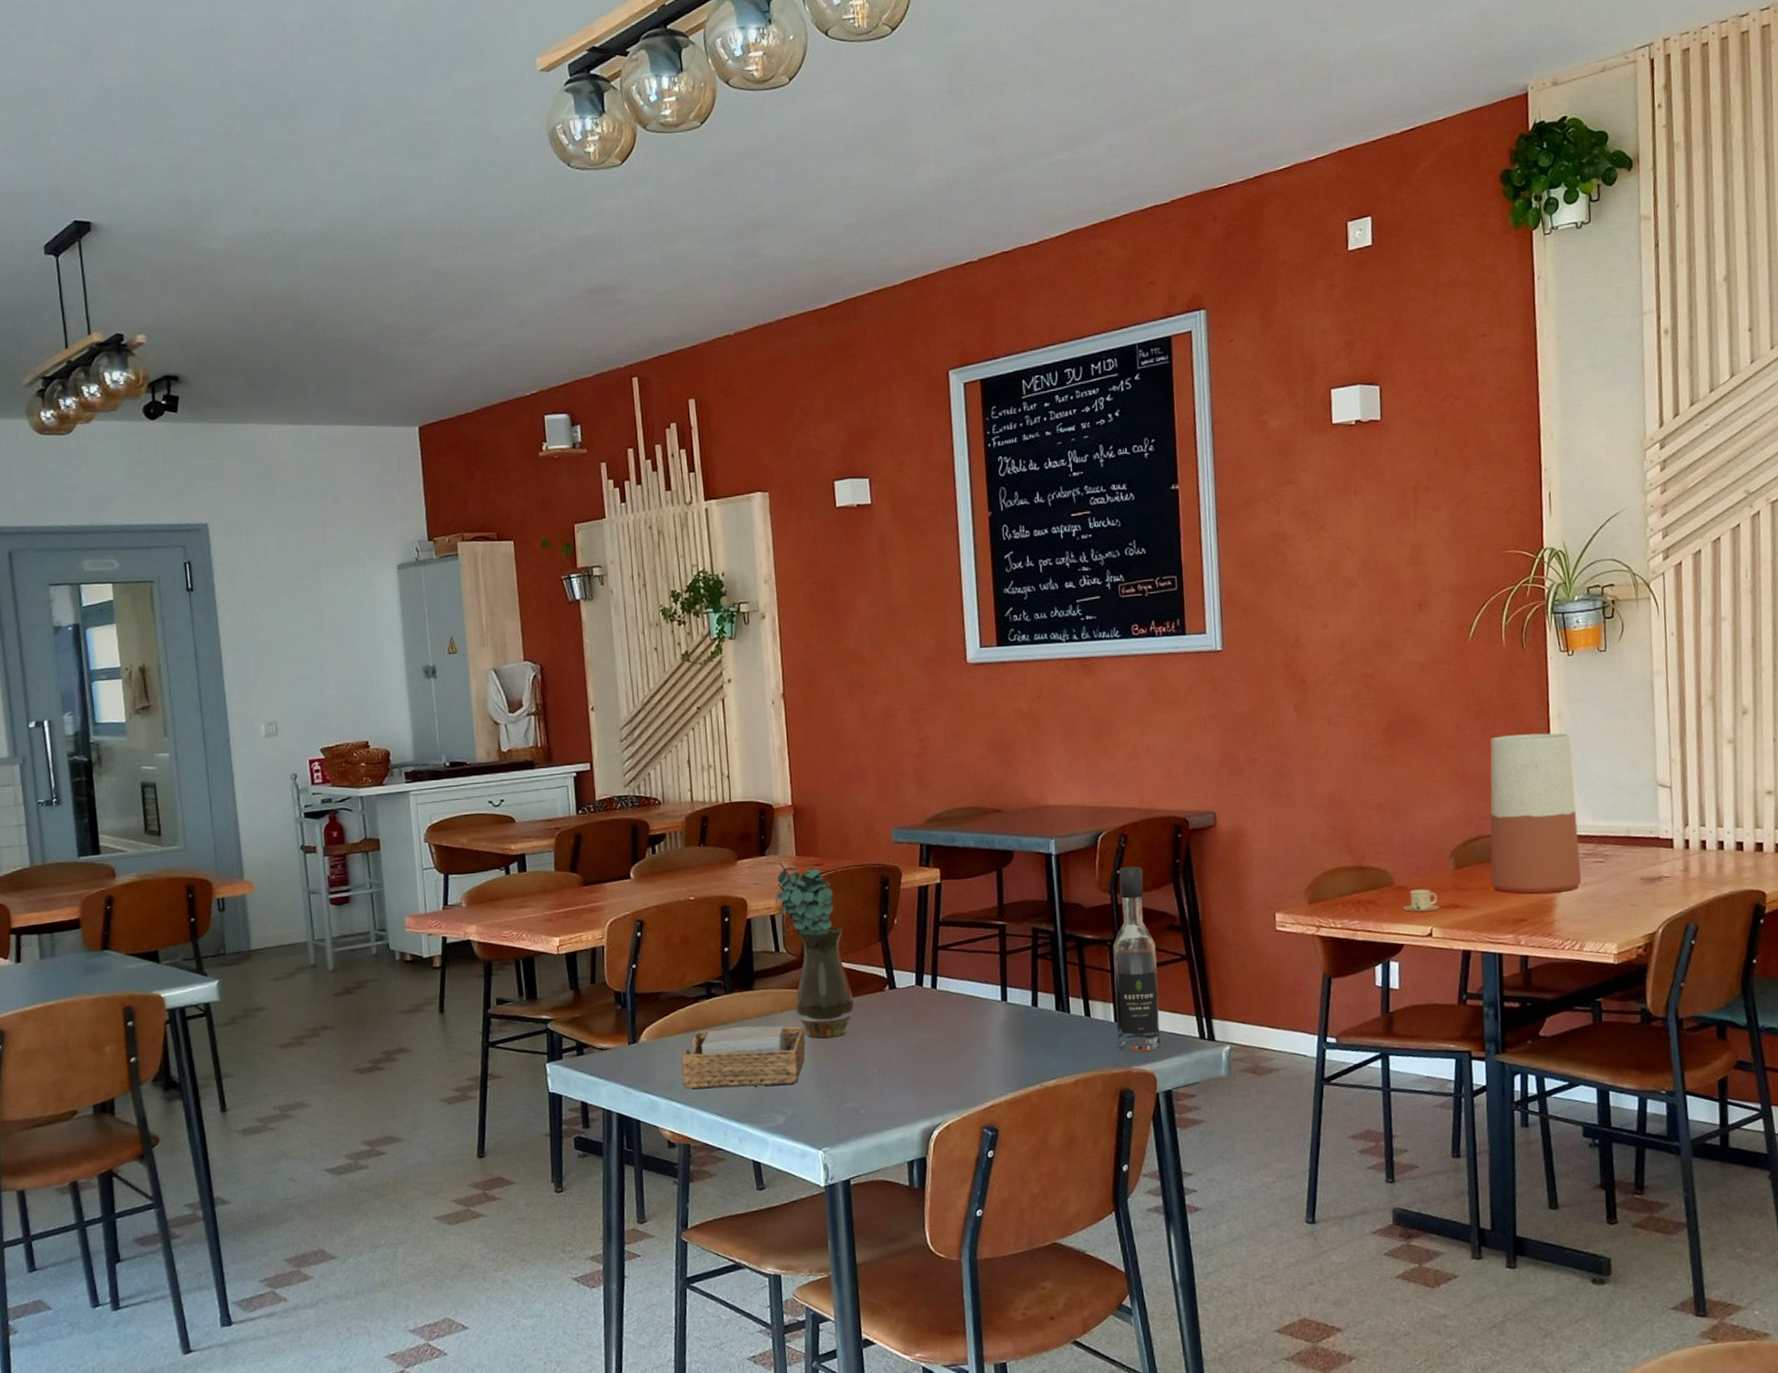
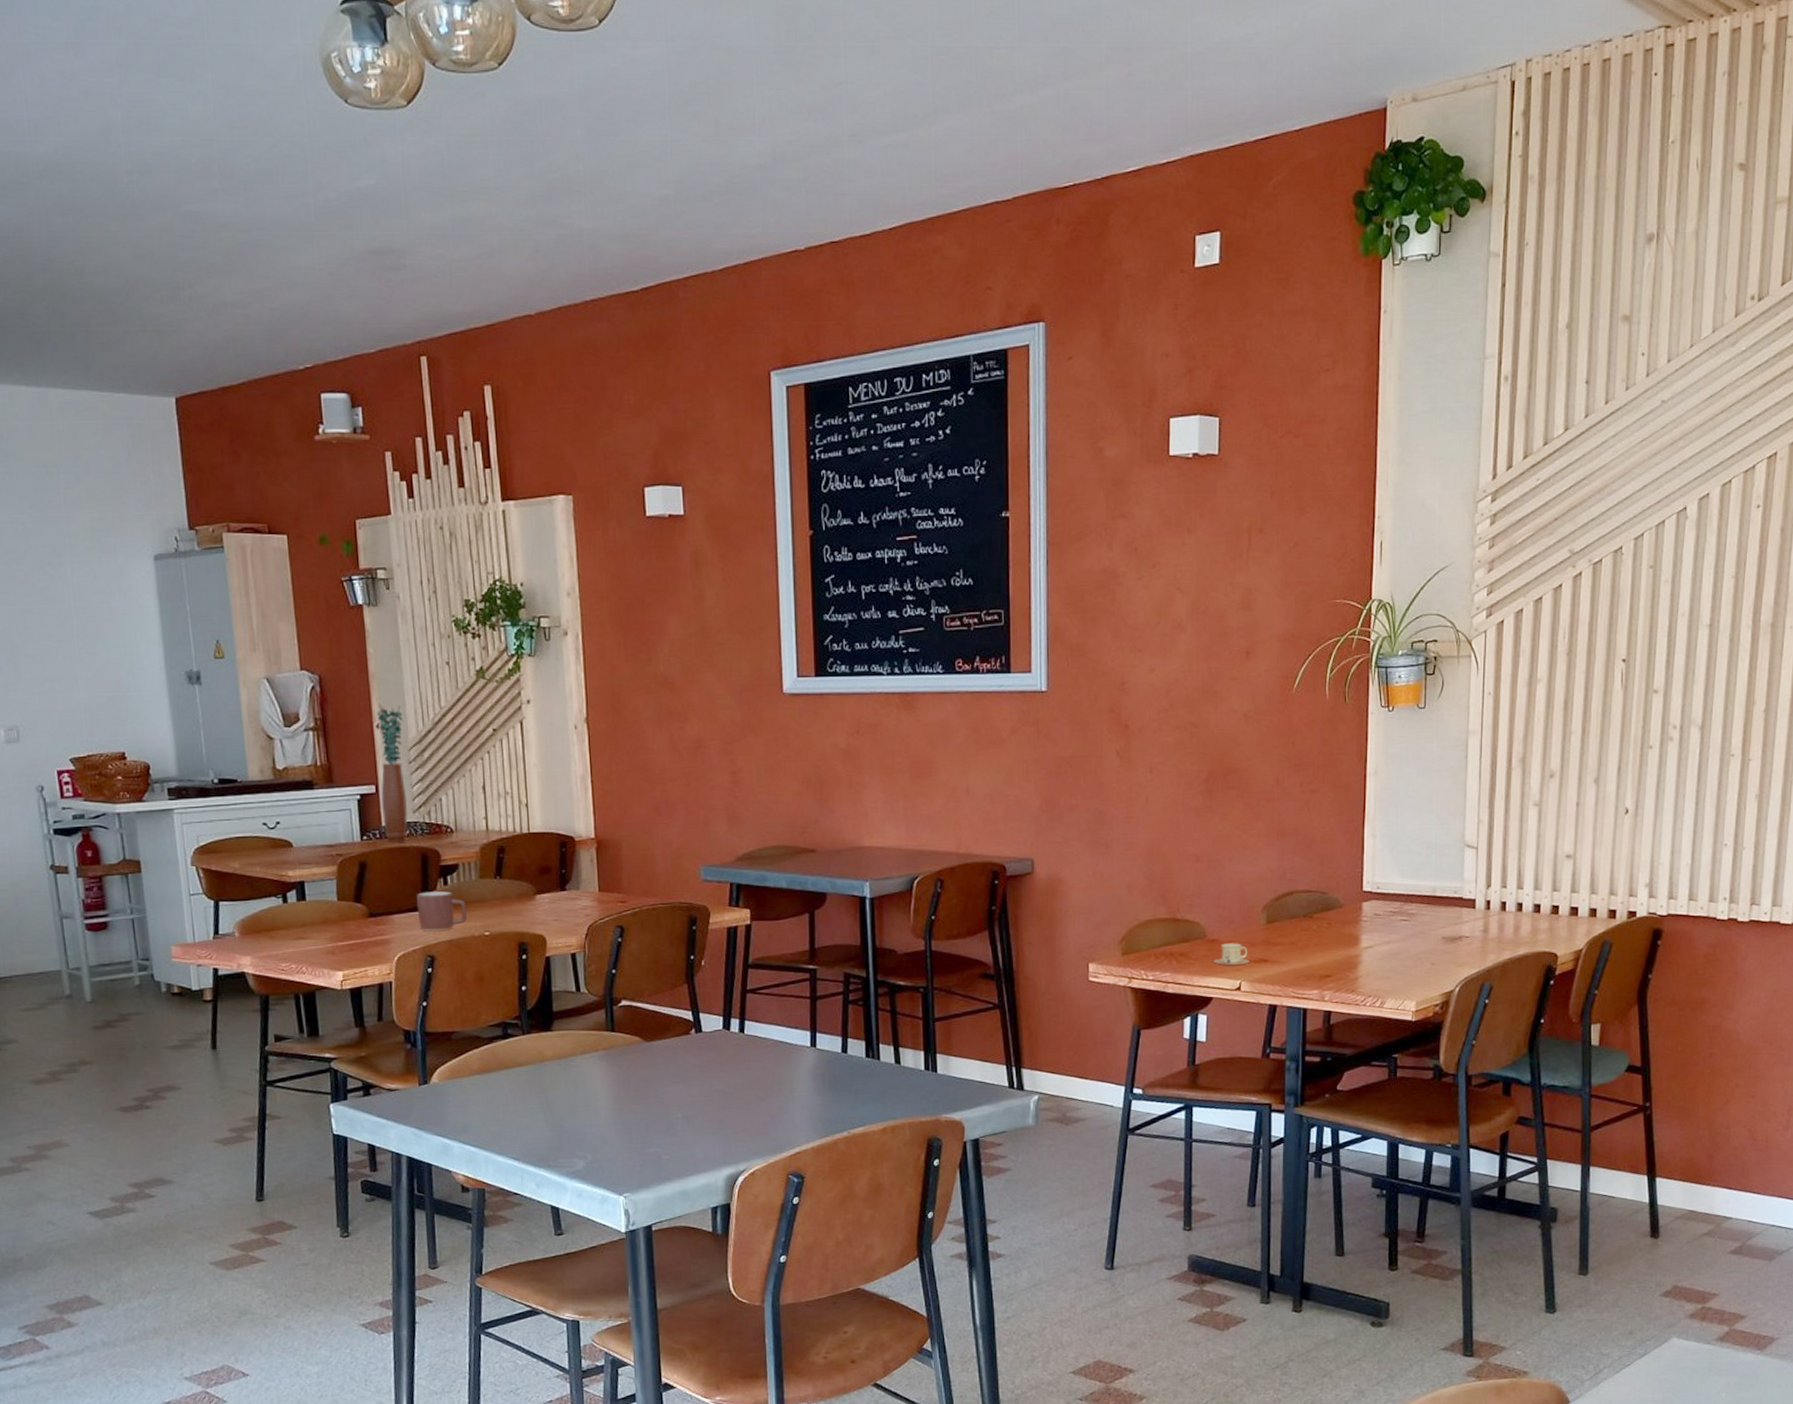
vase: none [592,688,619,817] -> present [377,703,408,845]
mug: none [627,859,673,899] -> present [417,891,467,933]
napkin holder: present [681,1025,806,1089] -> none [475,1068,607,1132]
vase: present [775,861,854,1039] -> none [576,897,658,1082]
bottle: present [1112,866,1161,1053] -> none [925,912,970,1101]
vase: present [1490,733,1581,894] -> none [1300,789,1386,950]

